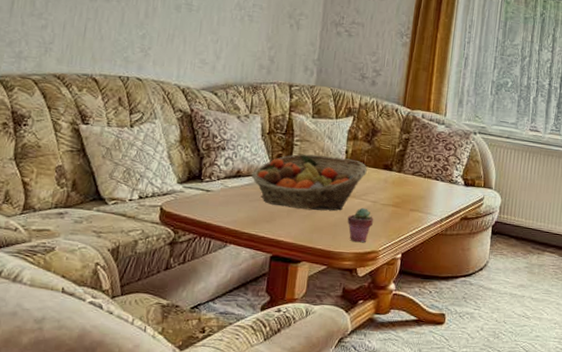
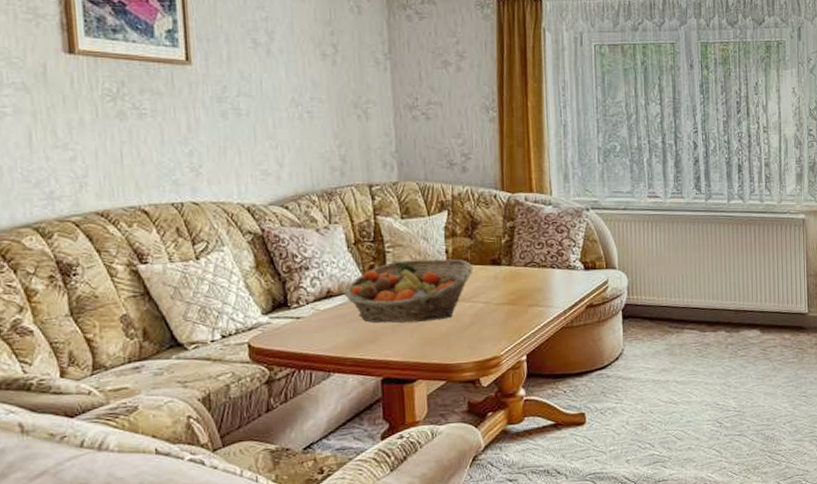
potted succulent: present [347,207,373,243] -> none [460,311,489,350]

